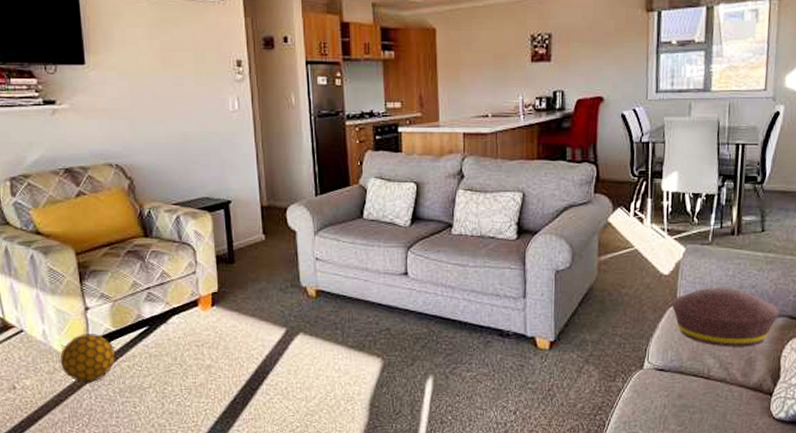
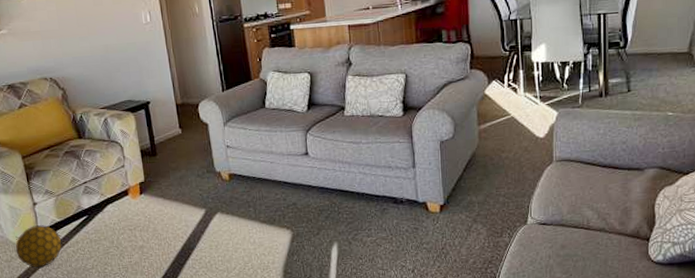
cushion: present [671,287,780,347] -> none [548,144,650,199]

